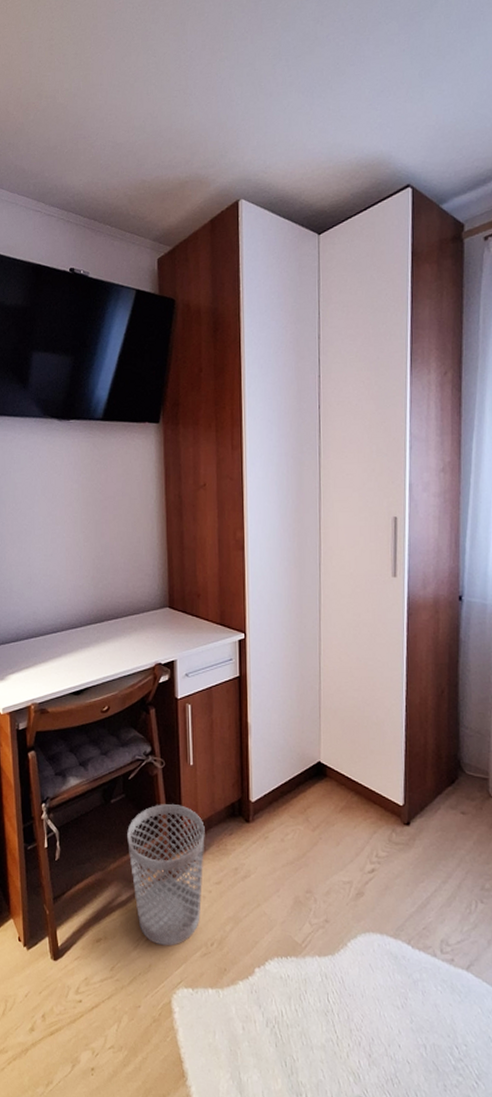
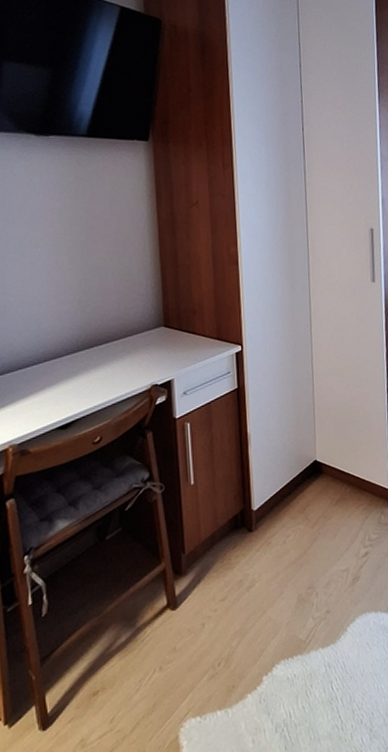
wastebasket: present [127,804,205,946] -> none [125,527,209,680]

